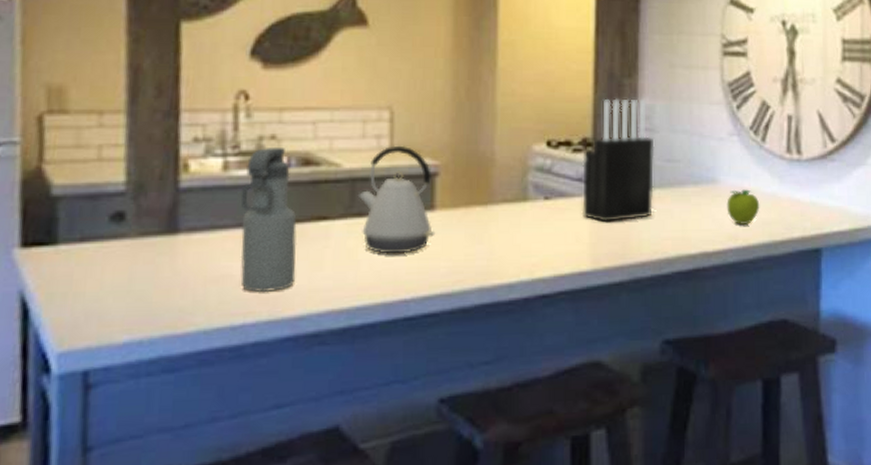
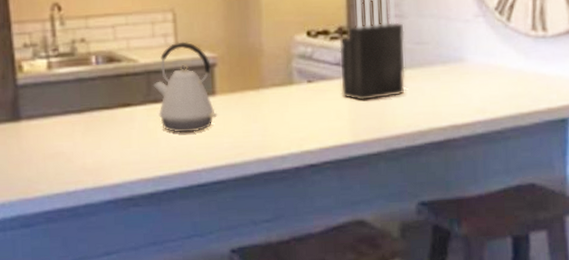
water bottle: present [240,148,297,293] -> none [63,49,111,166]
fruit: present [726,189,760,225] -> none [474,66,507,99]

